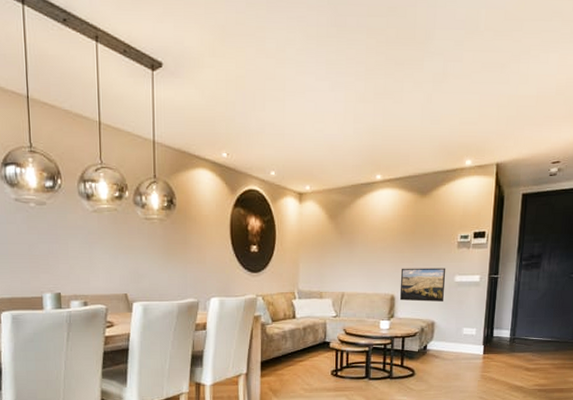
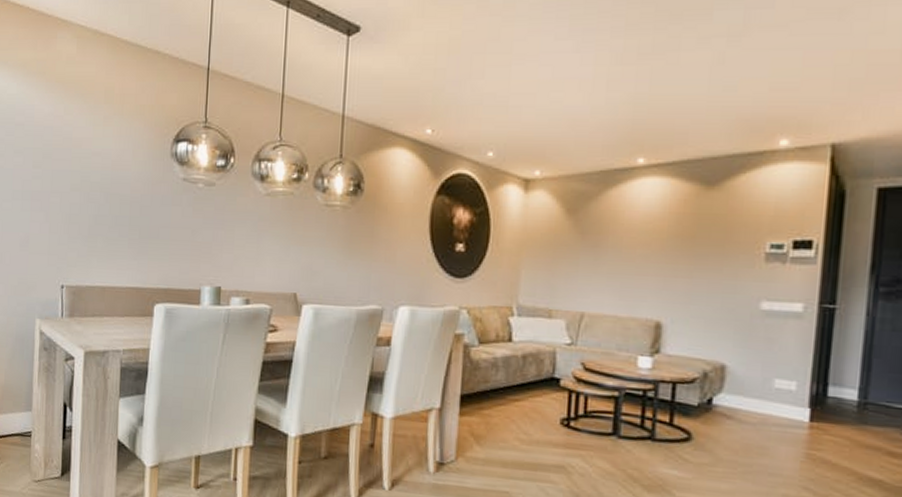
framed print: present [399,268,446,302] -> none [669,285,746,337]

